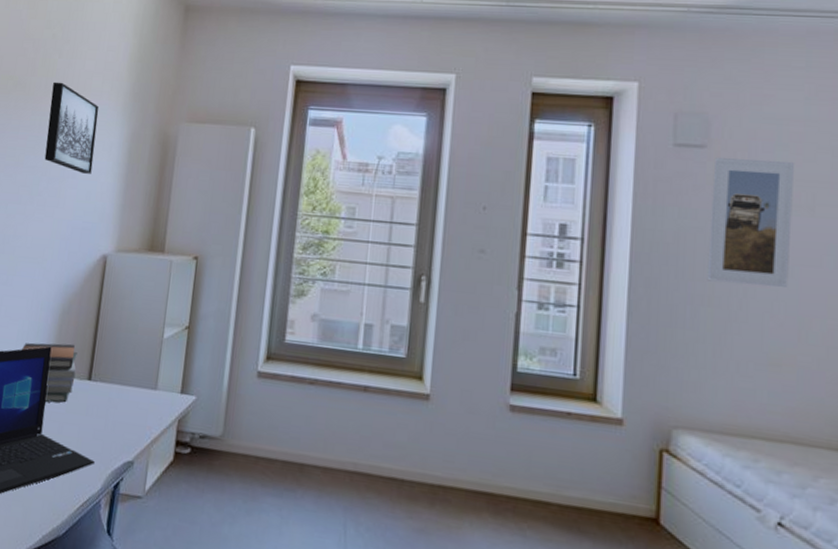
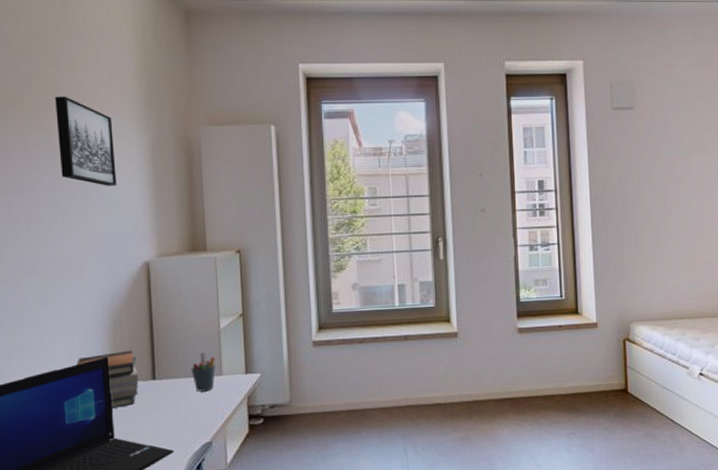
pen holder: none [126,361,154,405] -> present [191,353,216,392]
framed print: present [707,158,796,288] -> none [639,114,694,211]

